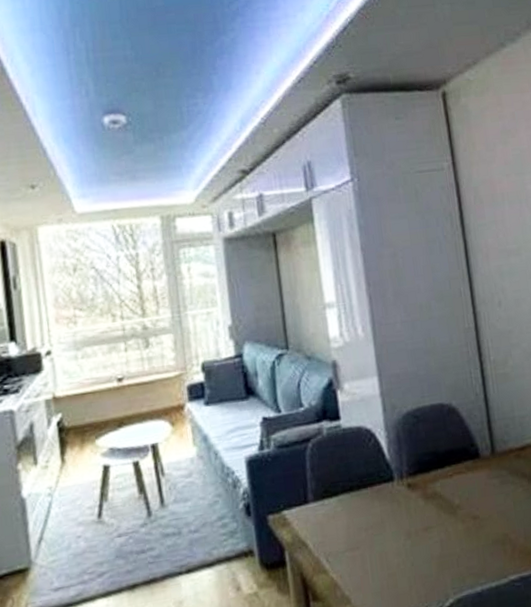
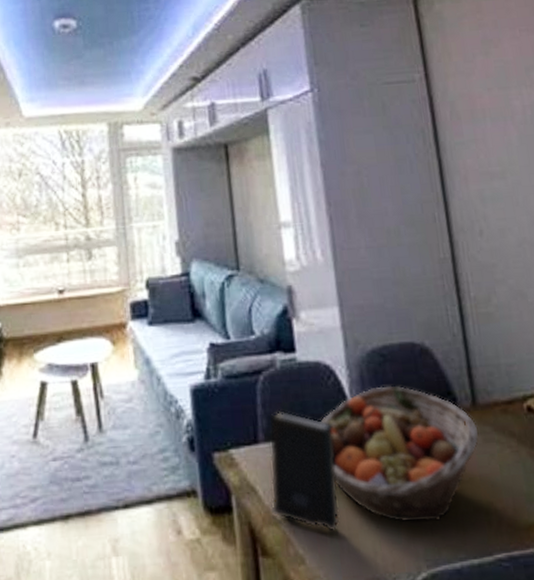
book: none [316,471,381,573] -> present [268,409,340,532]
fruit basket: none [362,442,497,559] -> present [320,385,480,523]

